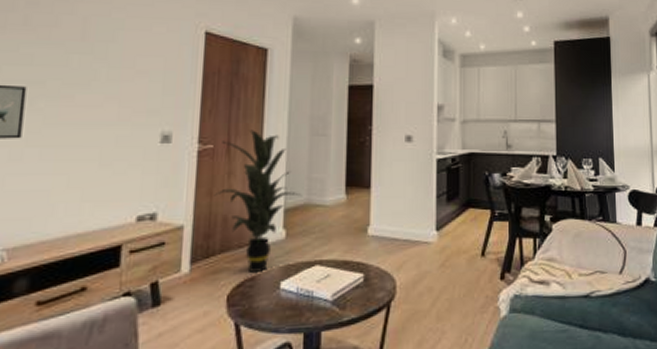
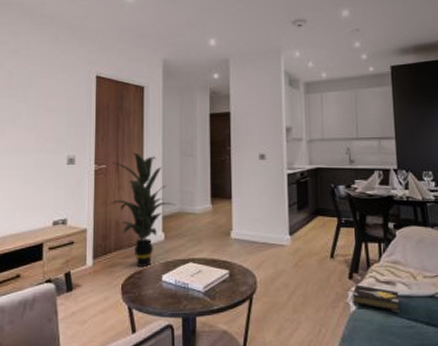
hardback book: none [501,285,554,316] -> present [350,284,401,313]

